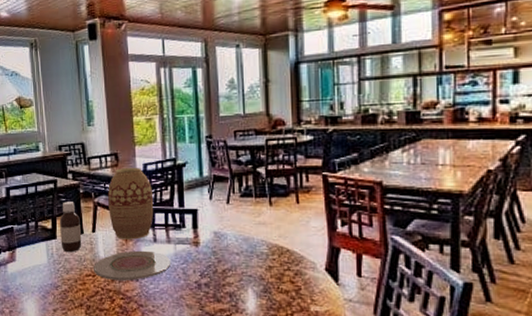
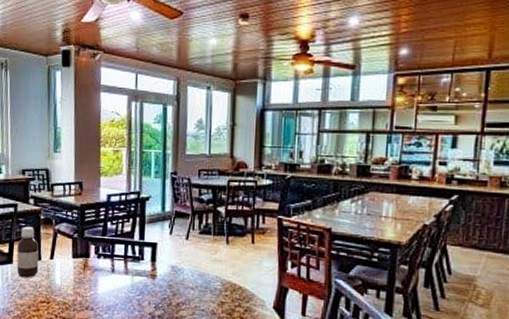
plate: present [94,250,170,281] -> none [49,280,127,309]
vase: present [108,168,154,240] -> none [68,197,115,269]

